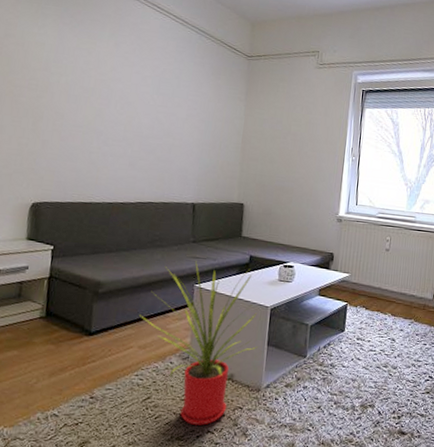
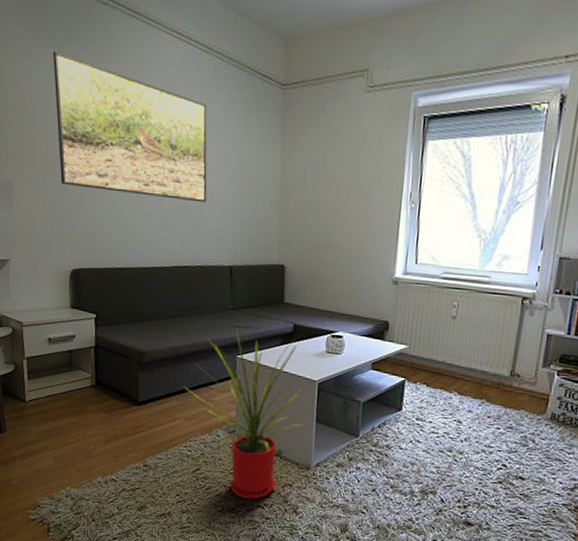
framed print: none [30,9,181,148] -> present [53,51,207,203]

